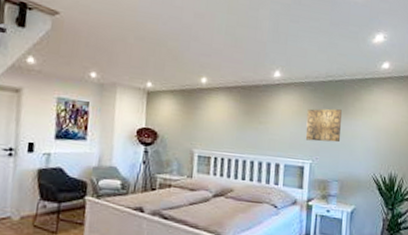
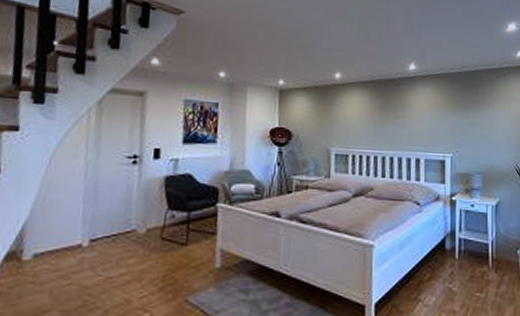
wall art: present [305,108,342,143] -> none [444,99,481,134]

